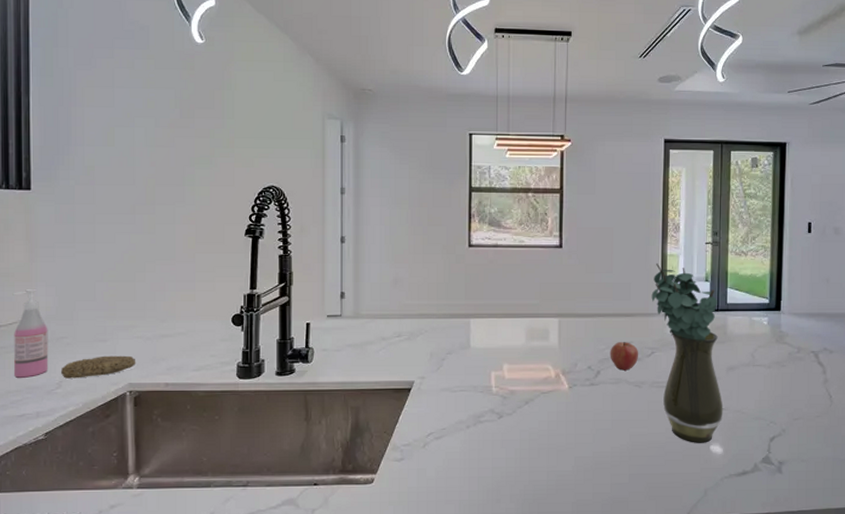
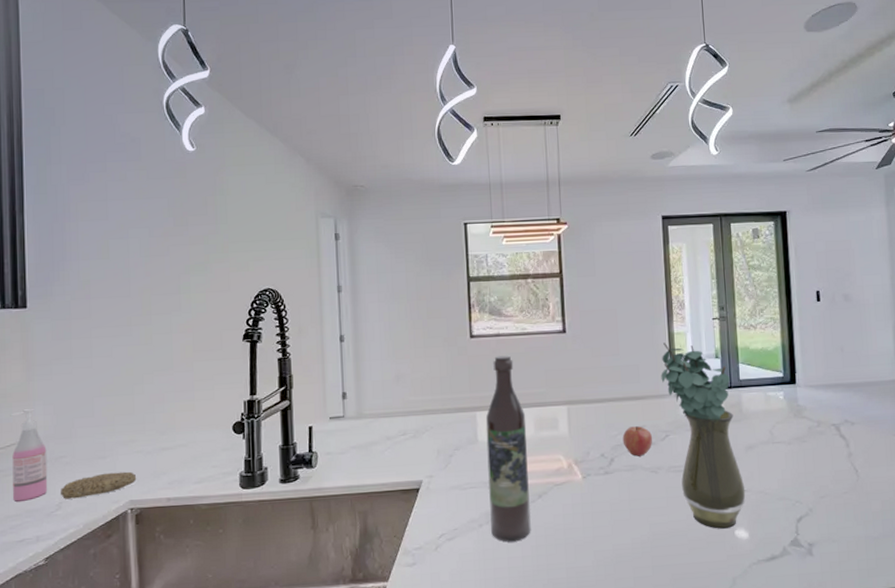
wine bottle: none [478,266,518,443] -> present [485,355,531,541]

